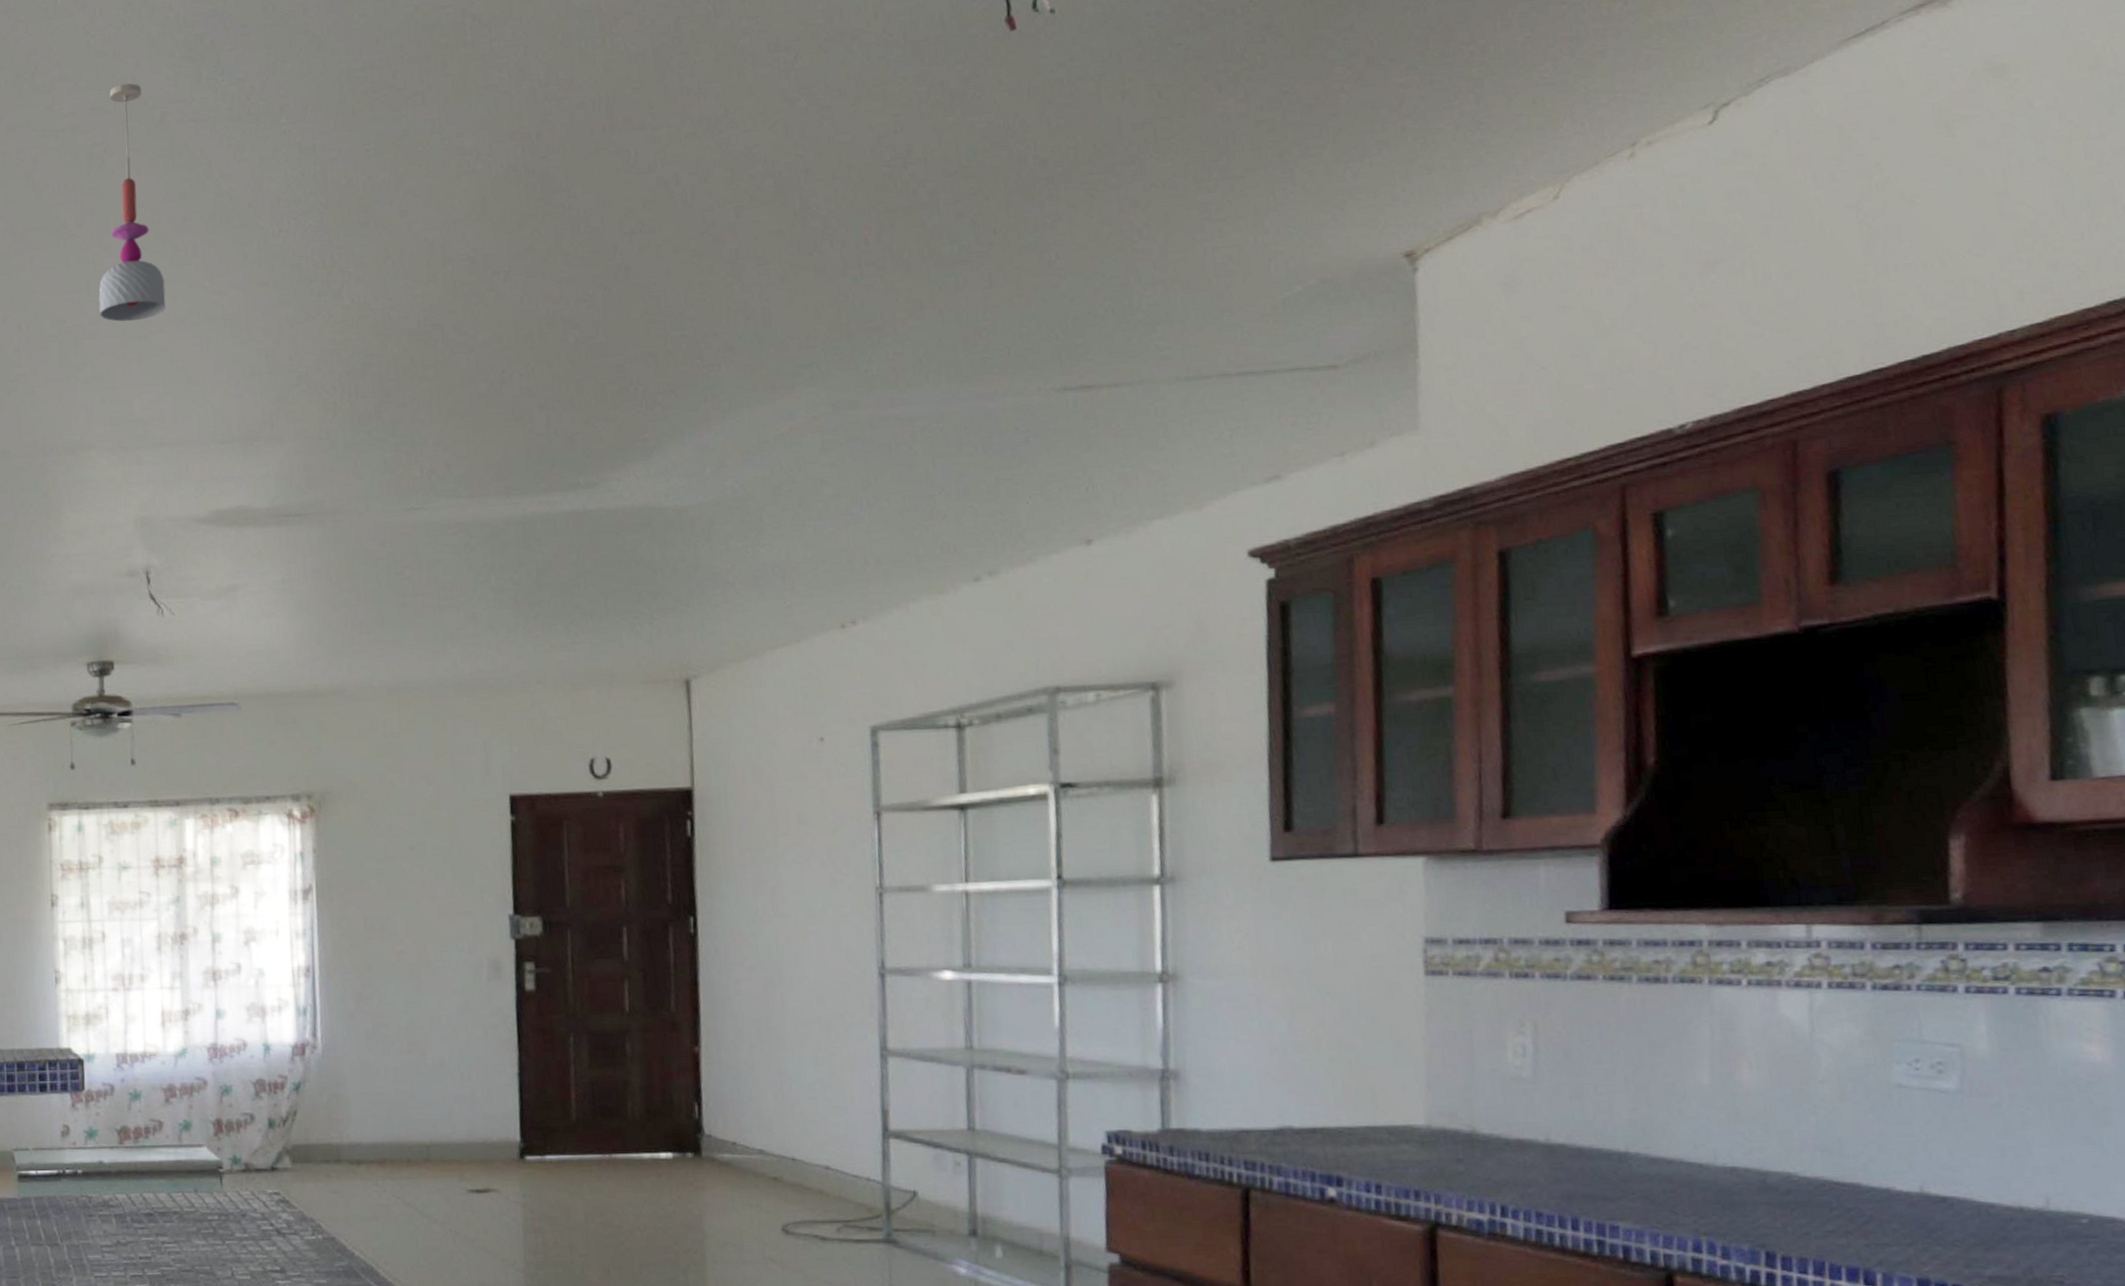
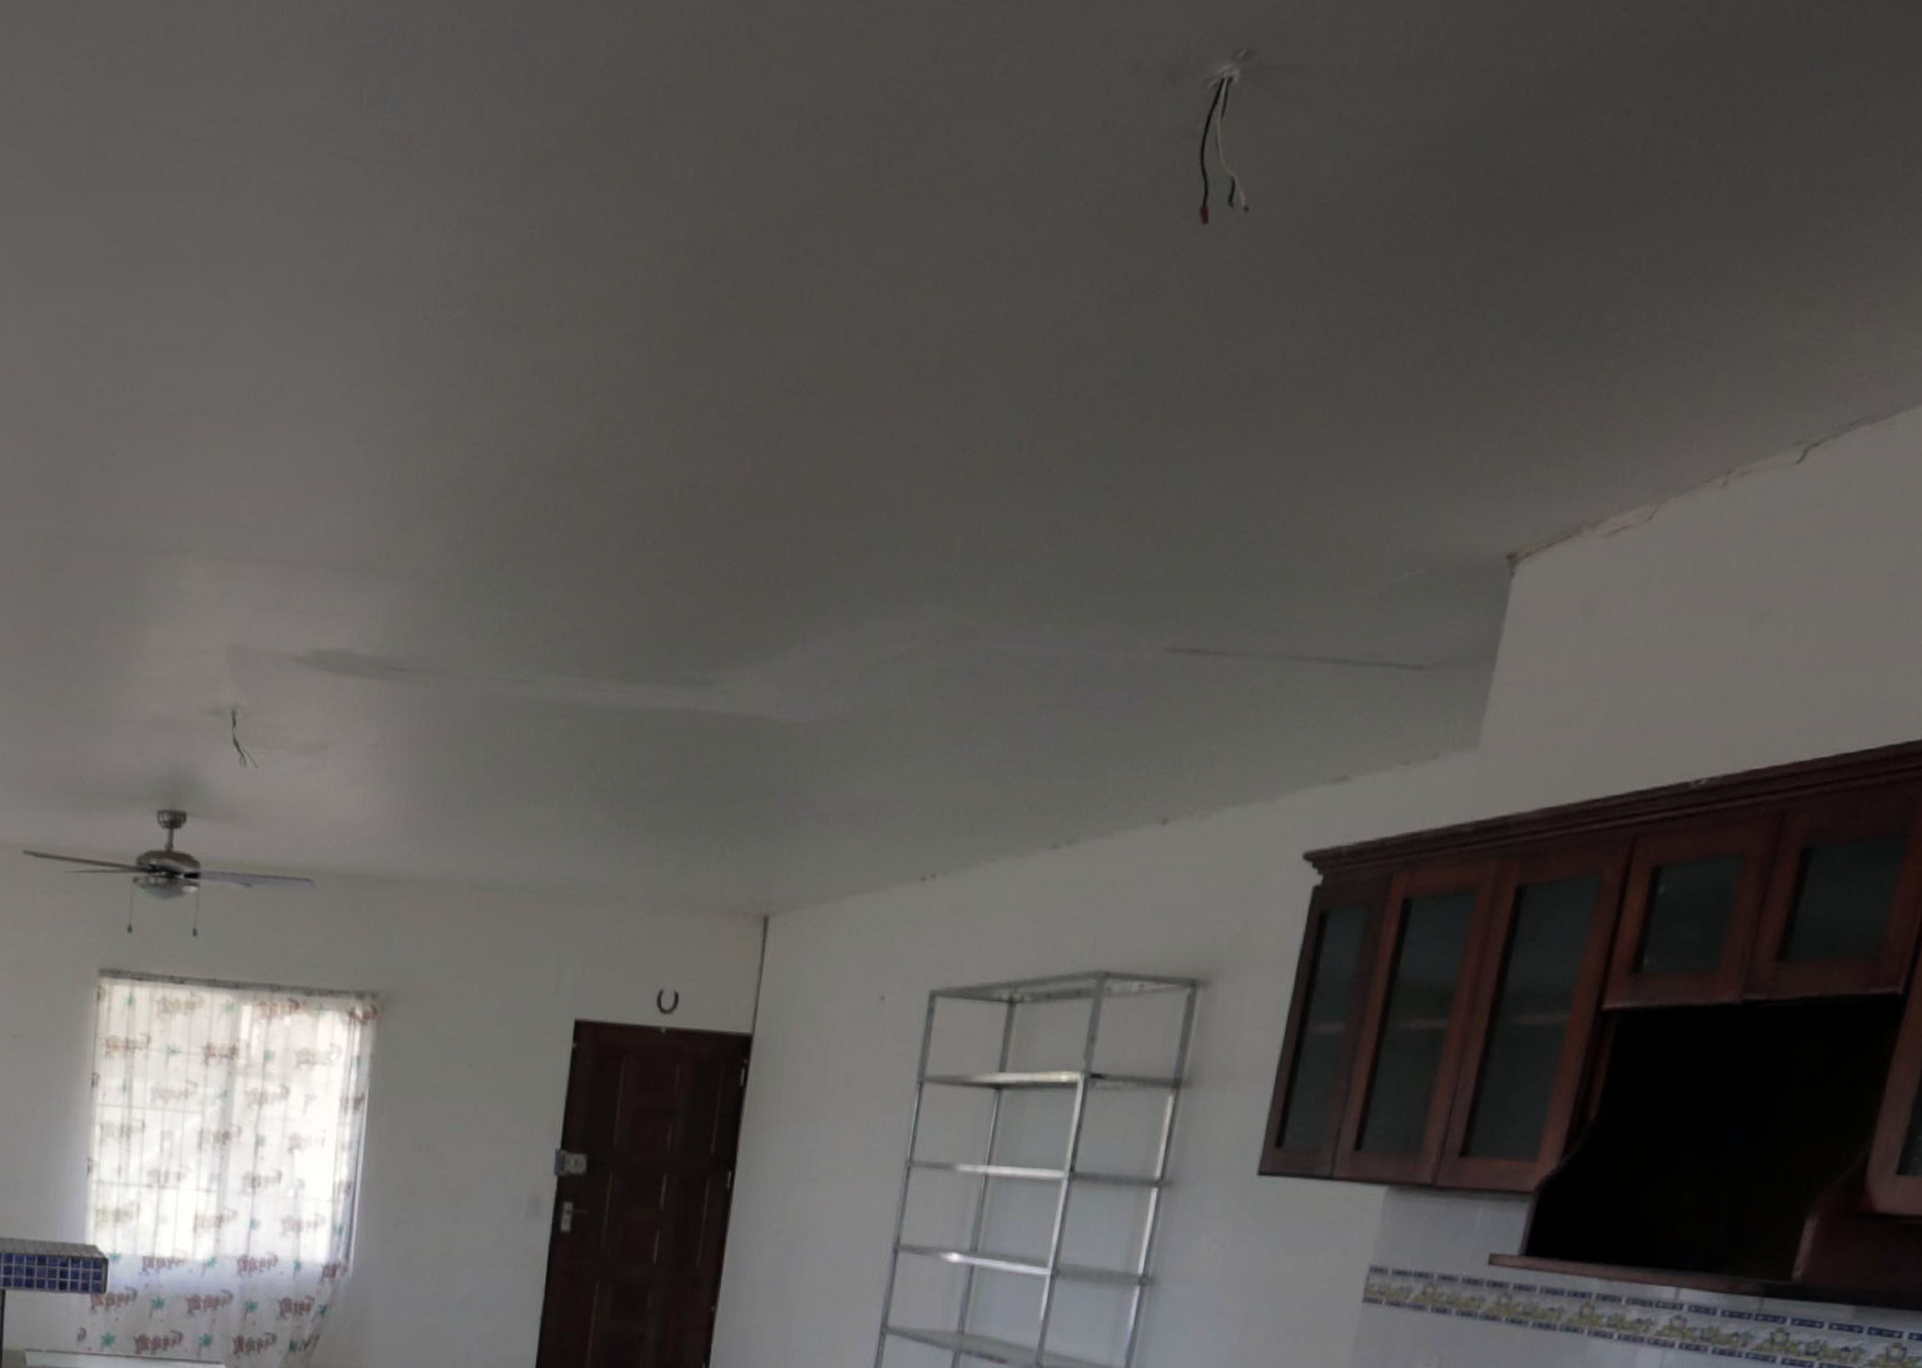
pendant light: present [99,83,166,322] -> none [215,92,292,402]

